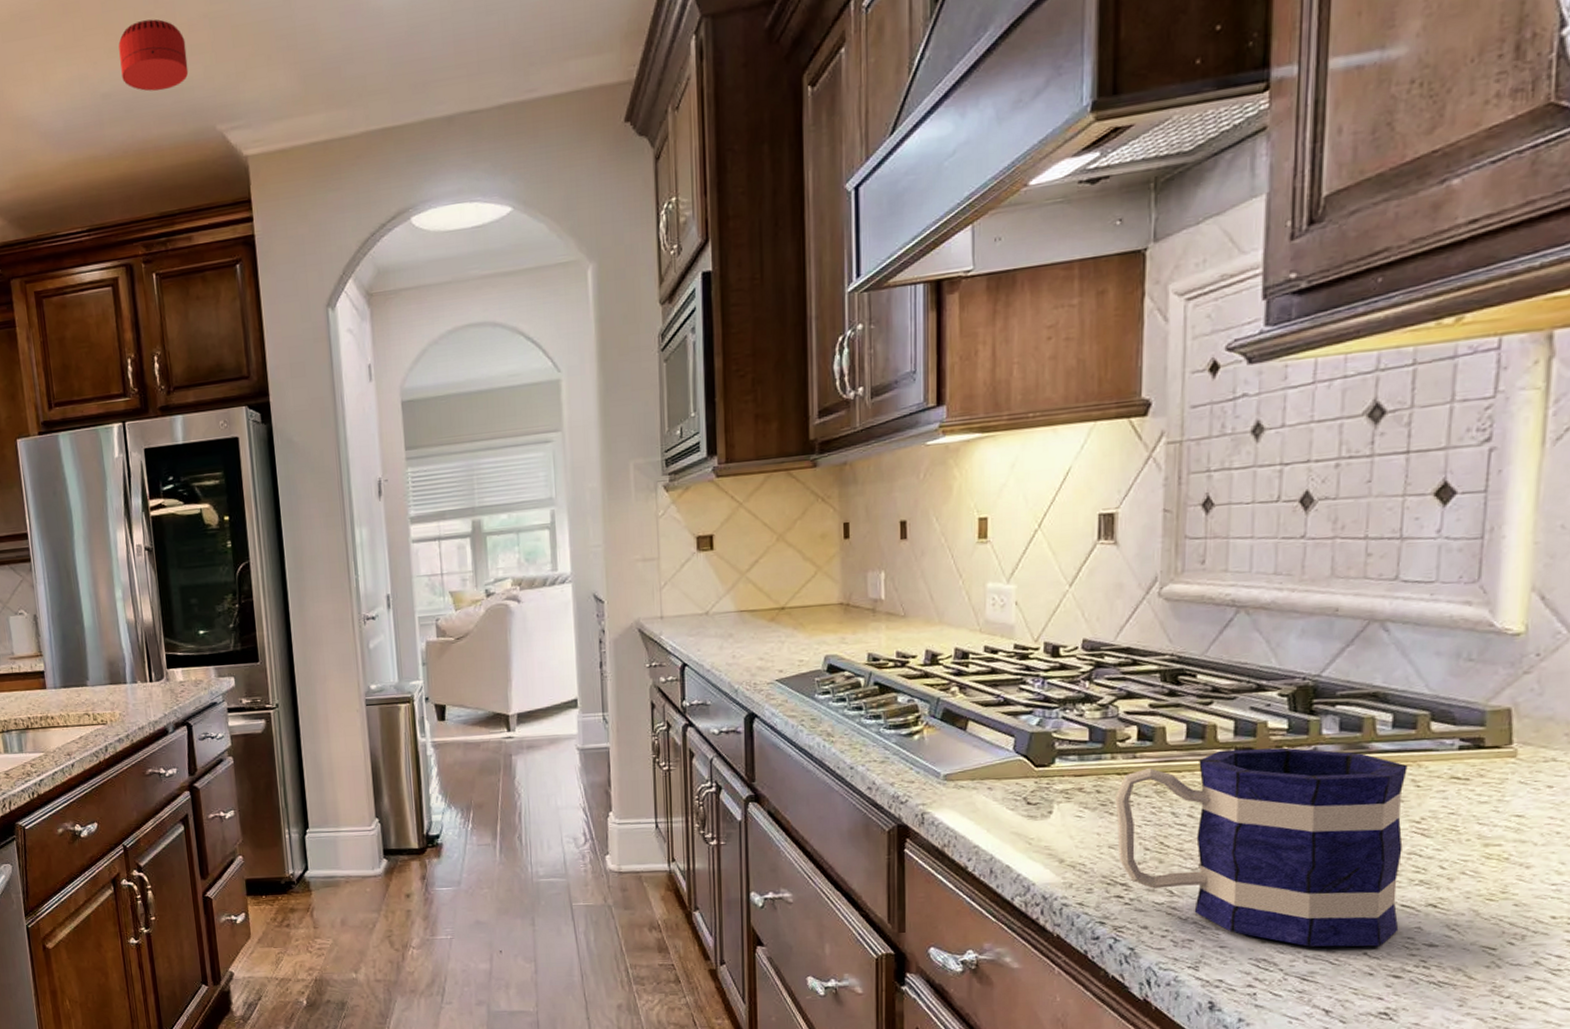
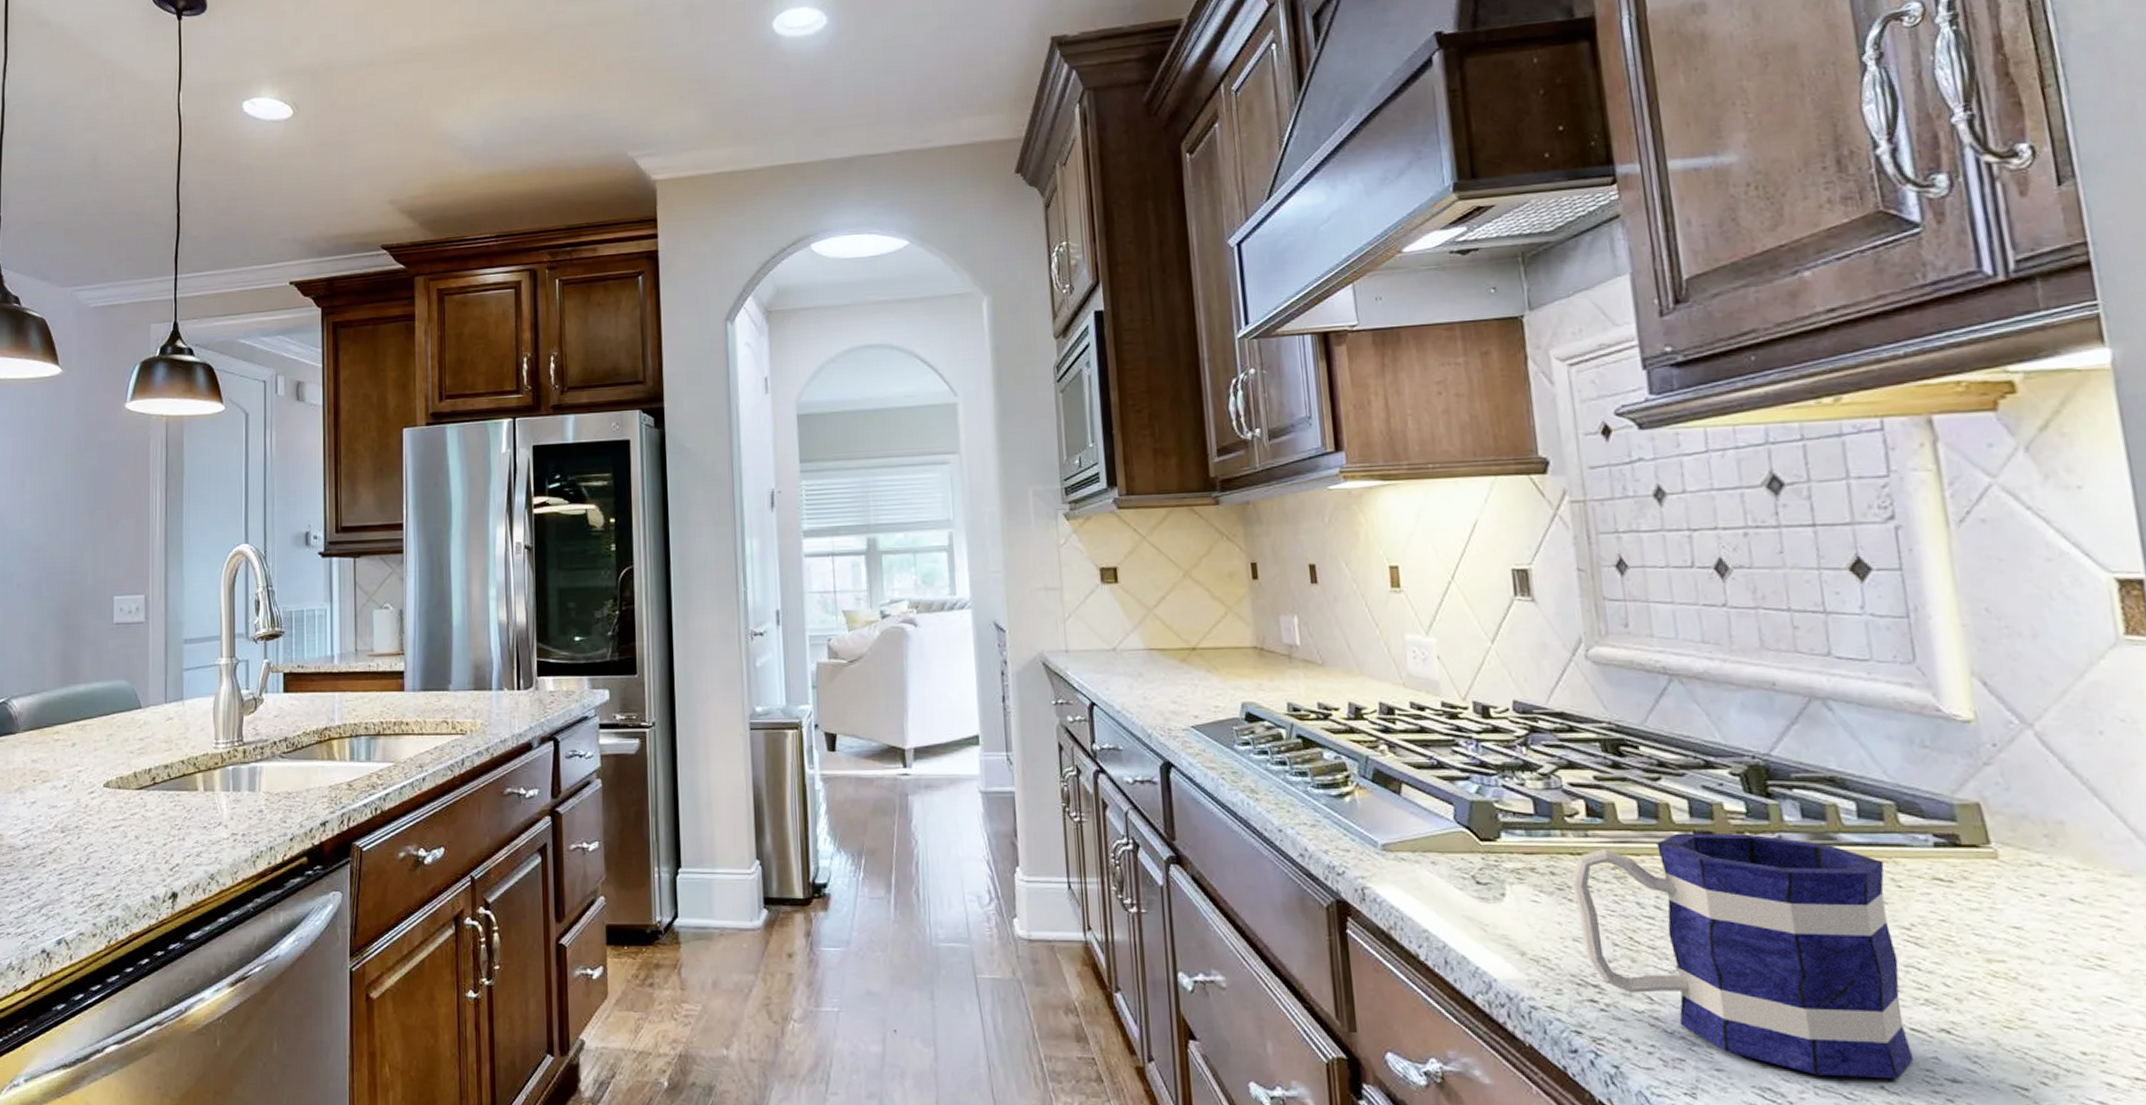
smoke detector: present [118,19,189,92] -> none [541,59,605,120]

